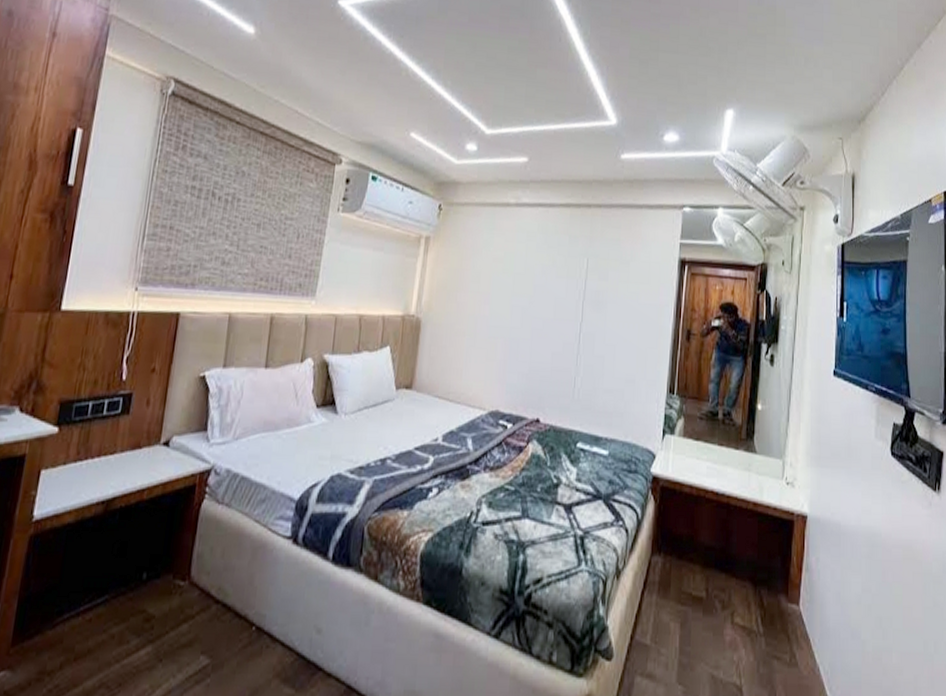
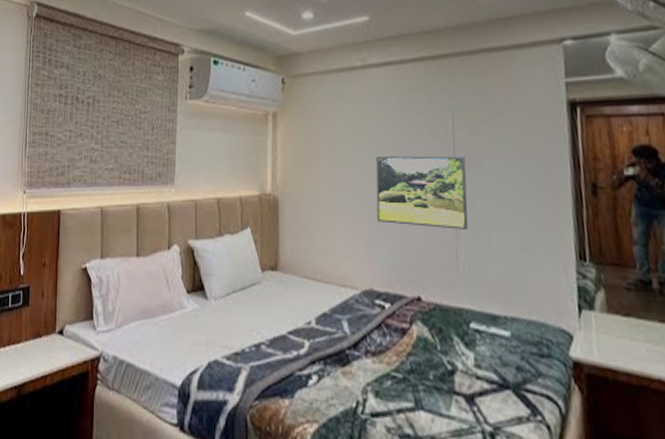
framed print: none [511,289,593,362] -> present [375,156,469,229]

